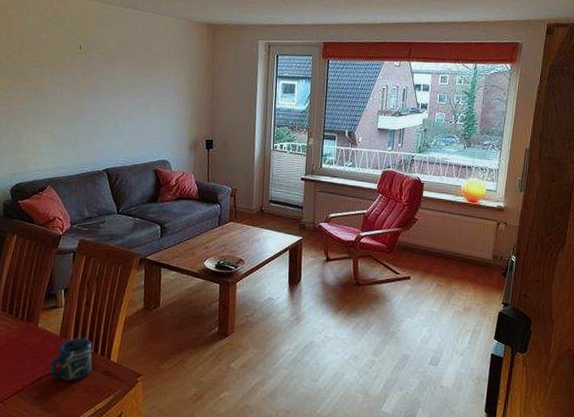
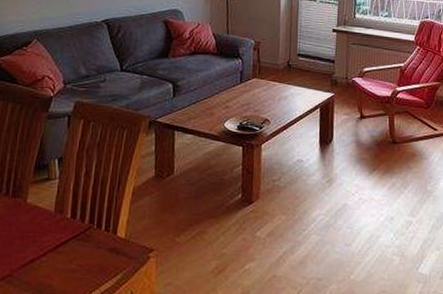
cup: present [49,338,92,381] -> none [43,213,95,261]

